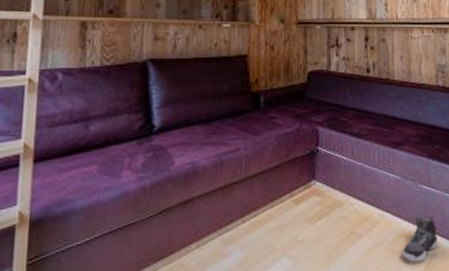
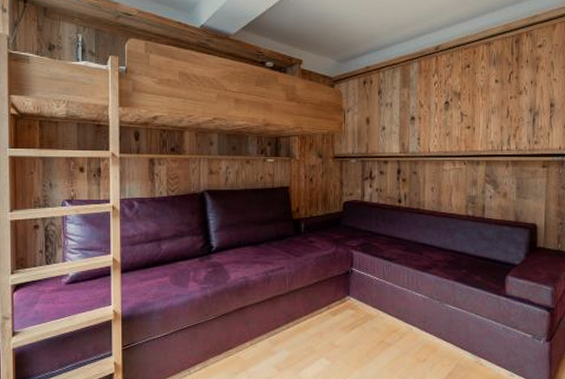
sneaker: present [402,215,438,263] -> none [427,330,461,370]

